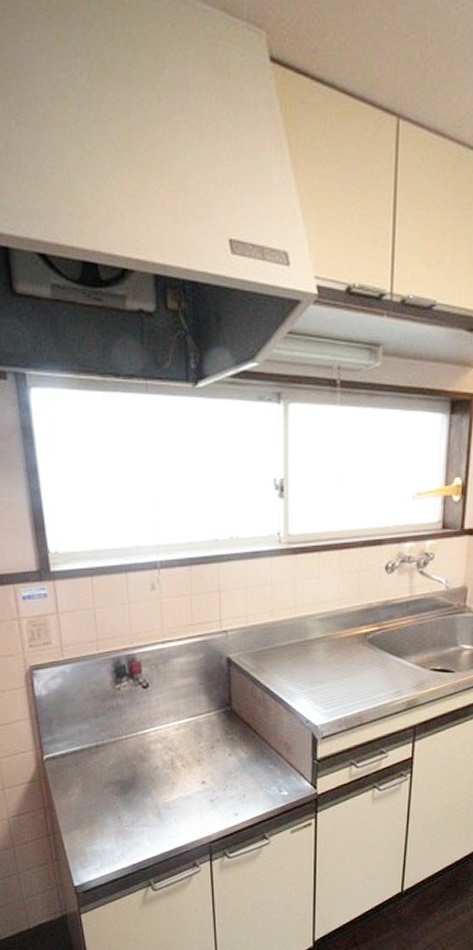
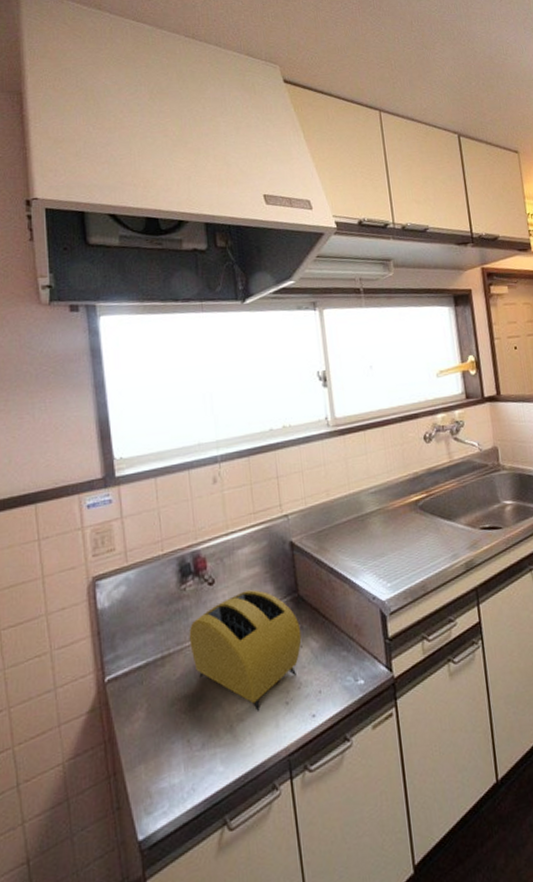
toaster: none [122,698,231,803] -> present [189,590,302,711]

